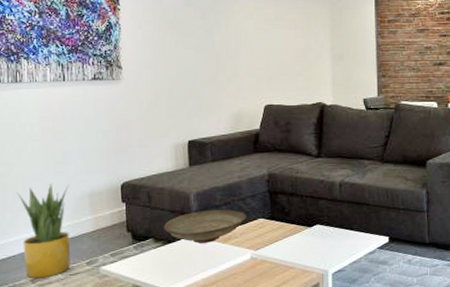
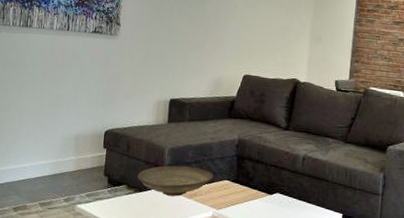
planter: present [16,183,71,279] -> none [10,122,59,208]

